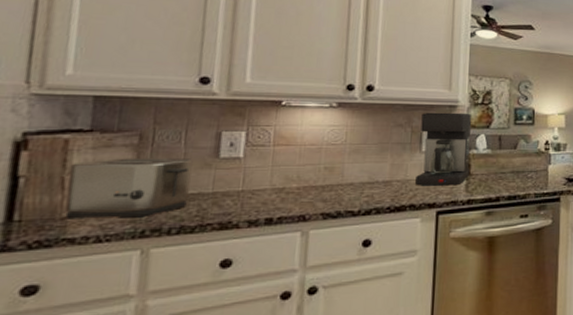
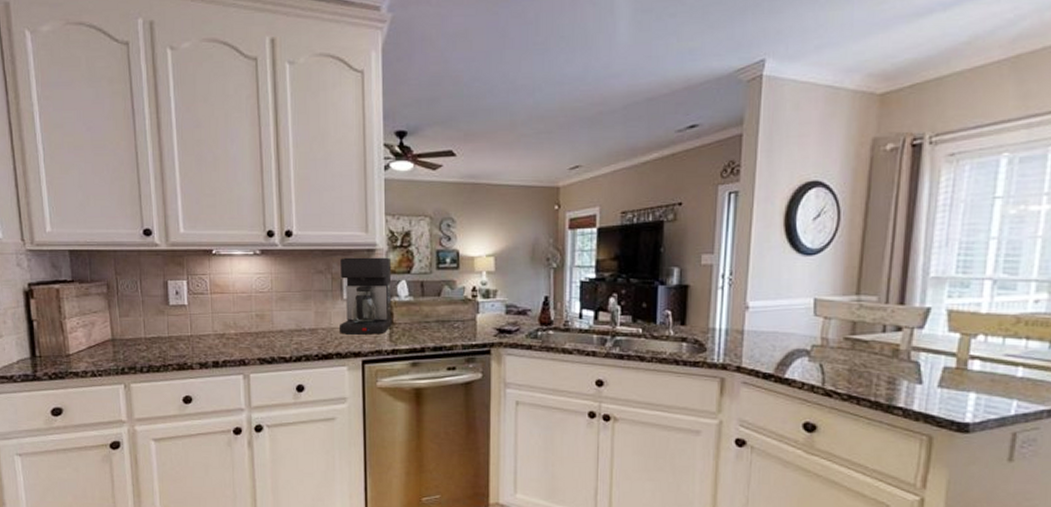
toaster: present [64,158,193,219] -> none [64,305,152,357]

